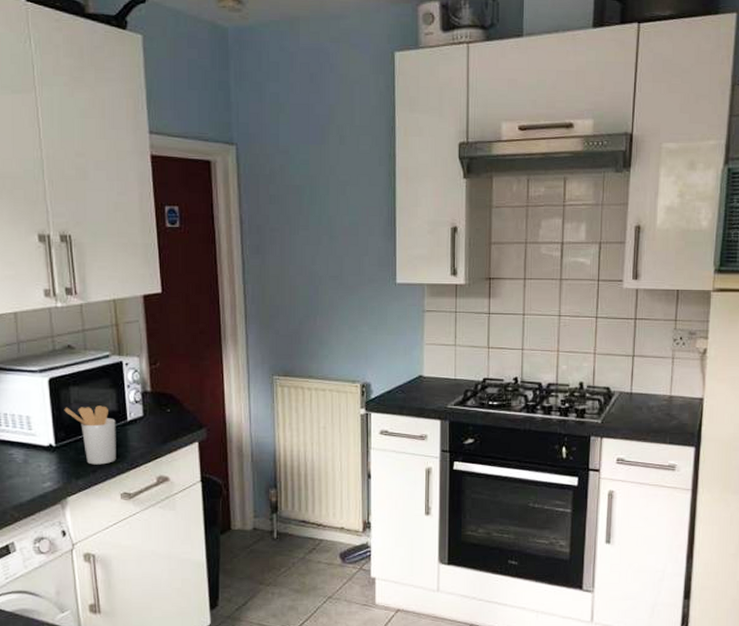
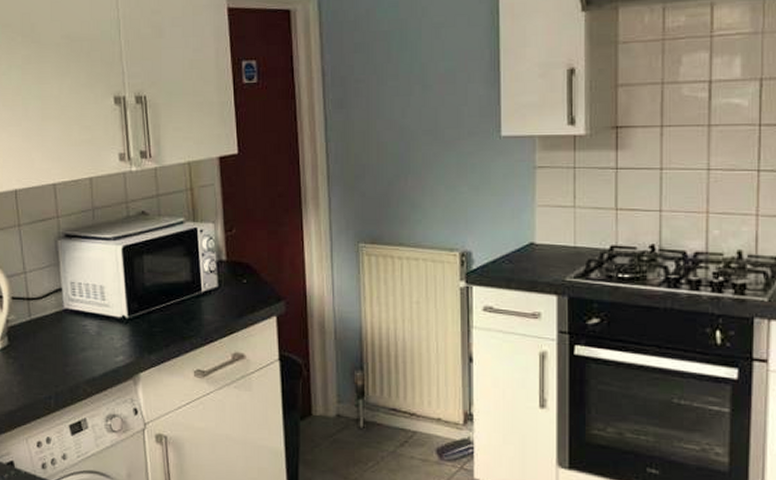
utensil holder: present [64,406,116,465] -> none [137,275,190,339]

